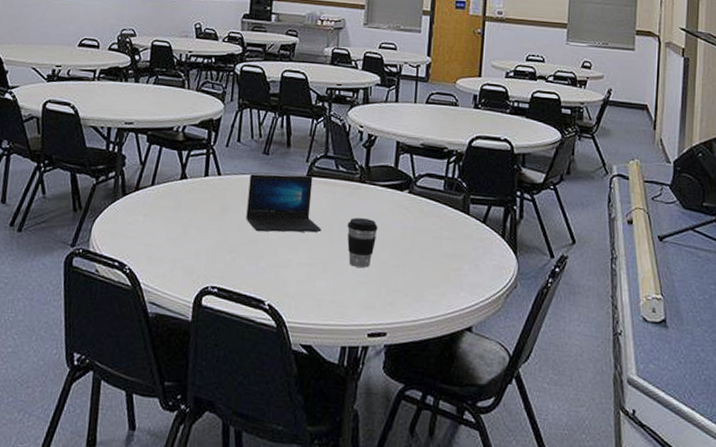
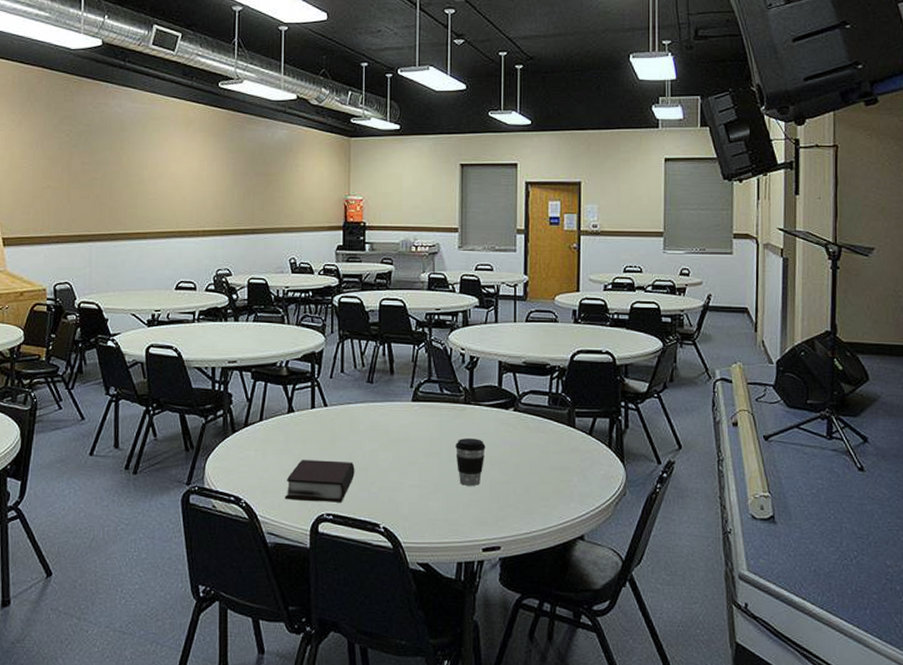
bible: none [169,229,244,276] -> present [284,460,355,503]
laptop: present [246,174,322,233] -> none [355,401,430,459]

